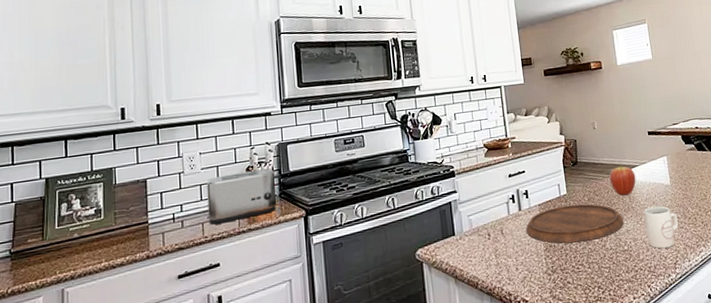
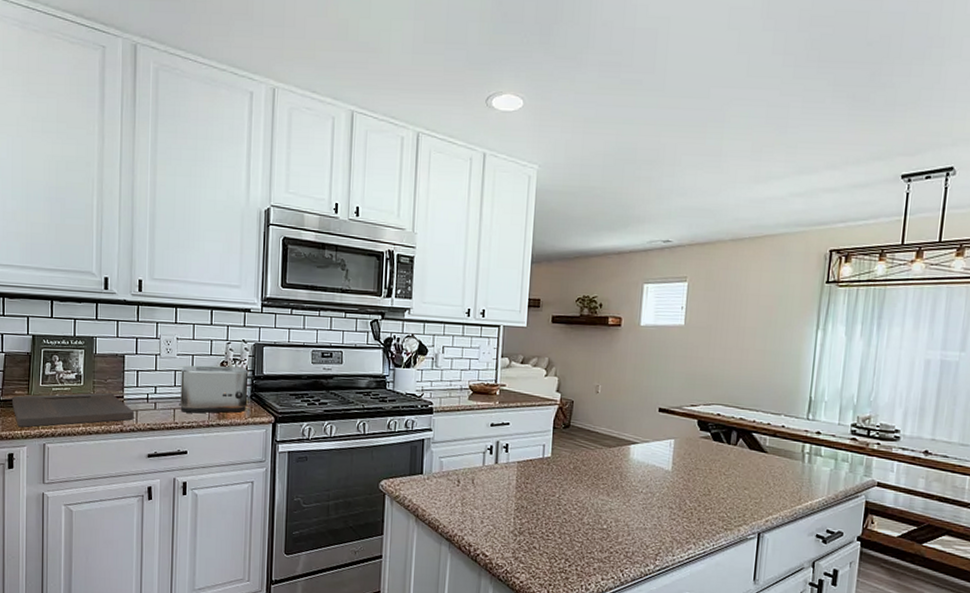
cutting board: none [25,221,161,277] -> present [12,393,134,427]
cutting board: present [526,204,624,244] -> none [499,468,608,511]
fruit: present [609,165,636,195] -> none [602,438,634,472]
mug: present [644,206,679,249] -> none [631,490,671,537]

